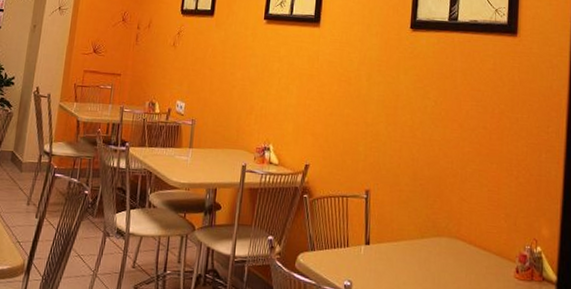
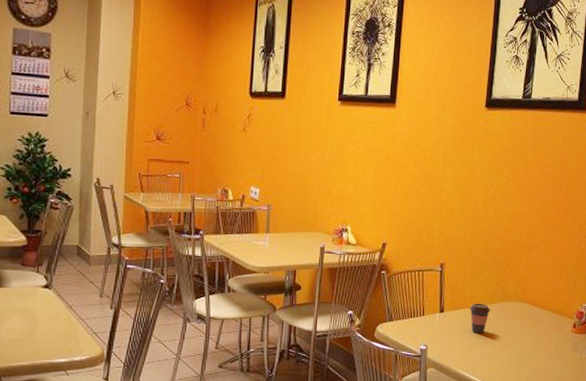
coffee cup: none [398,236,422,273] -> present [470,303,491,334]

